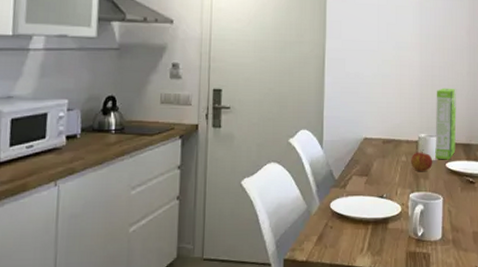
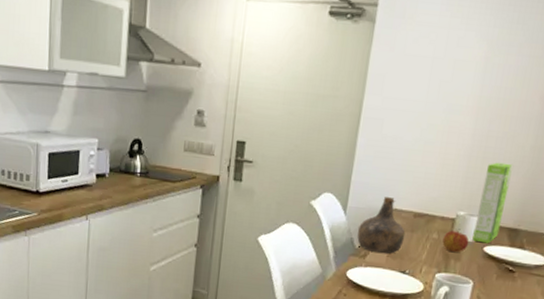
bottle: none [336,128,378,181] -> present [357,197,406,254]

